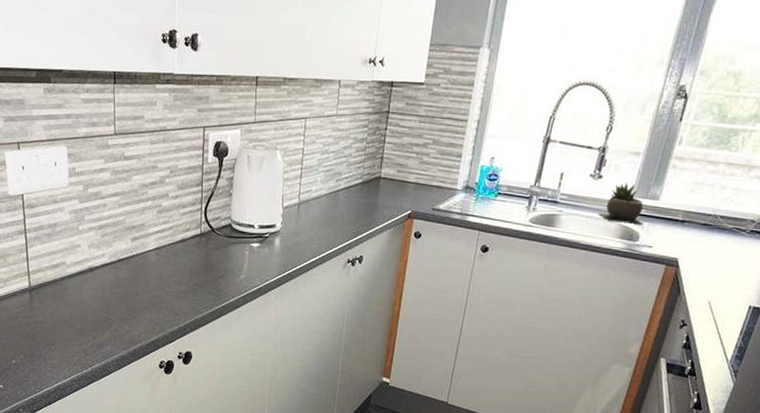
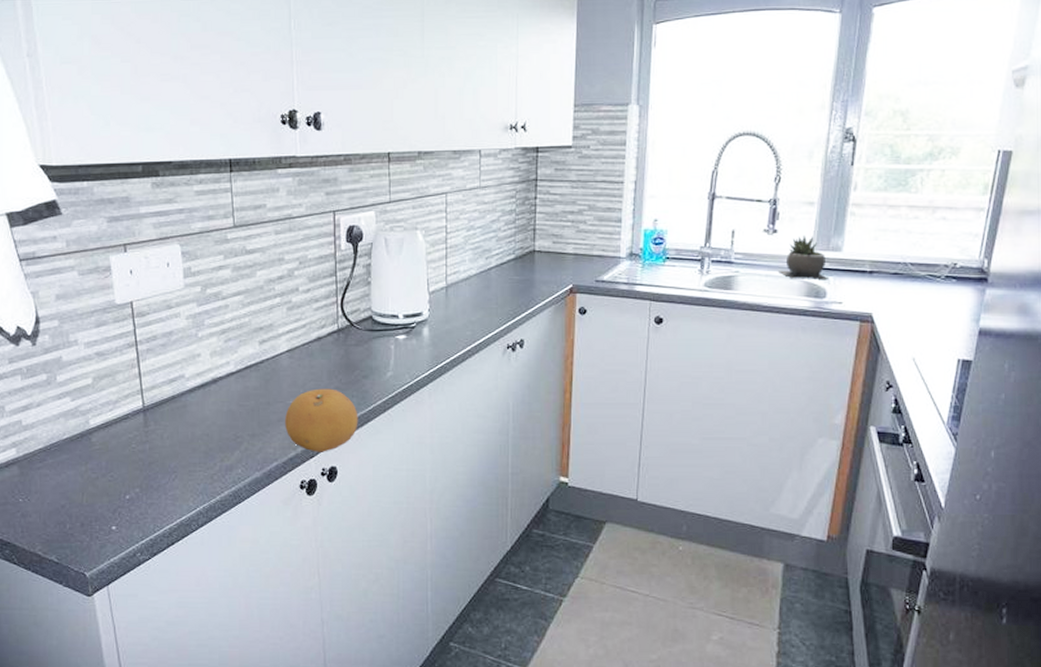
fruit: none [149,284,213,339] -> present [285,388,358,452]

